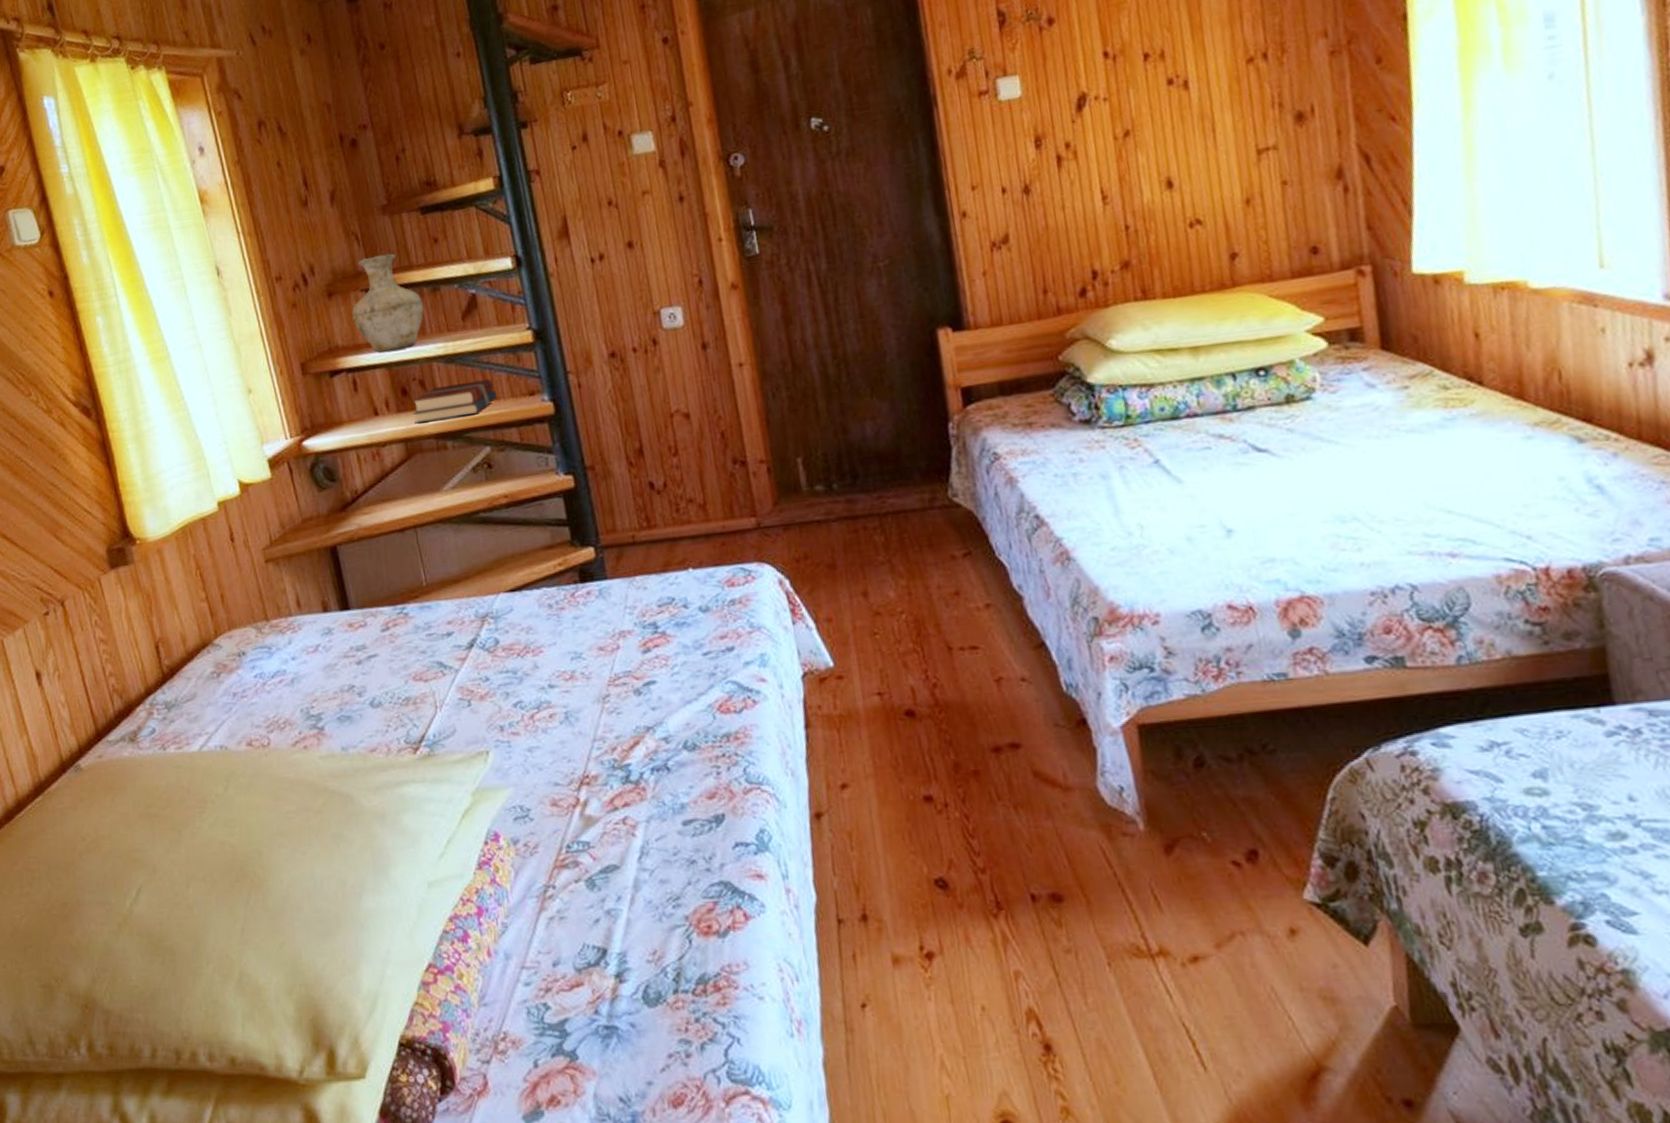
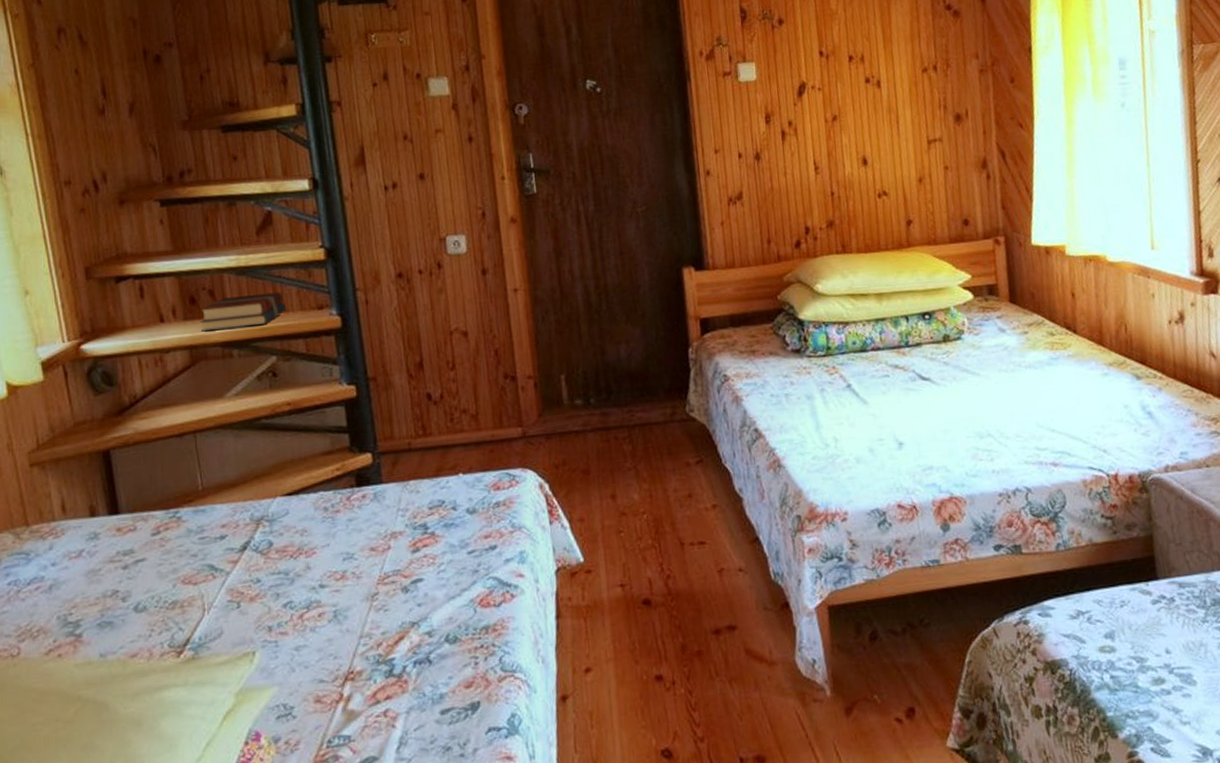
vase: present [352,253,424,353] -> none [144,167,218,261]

